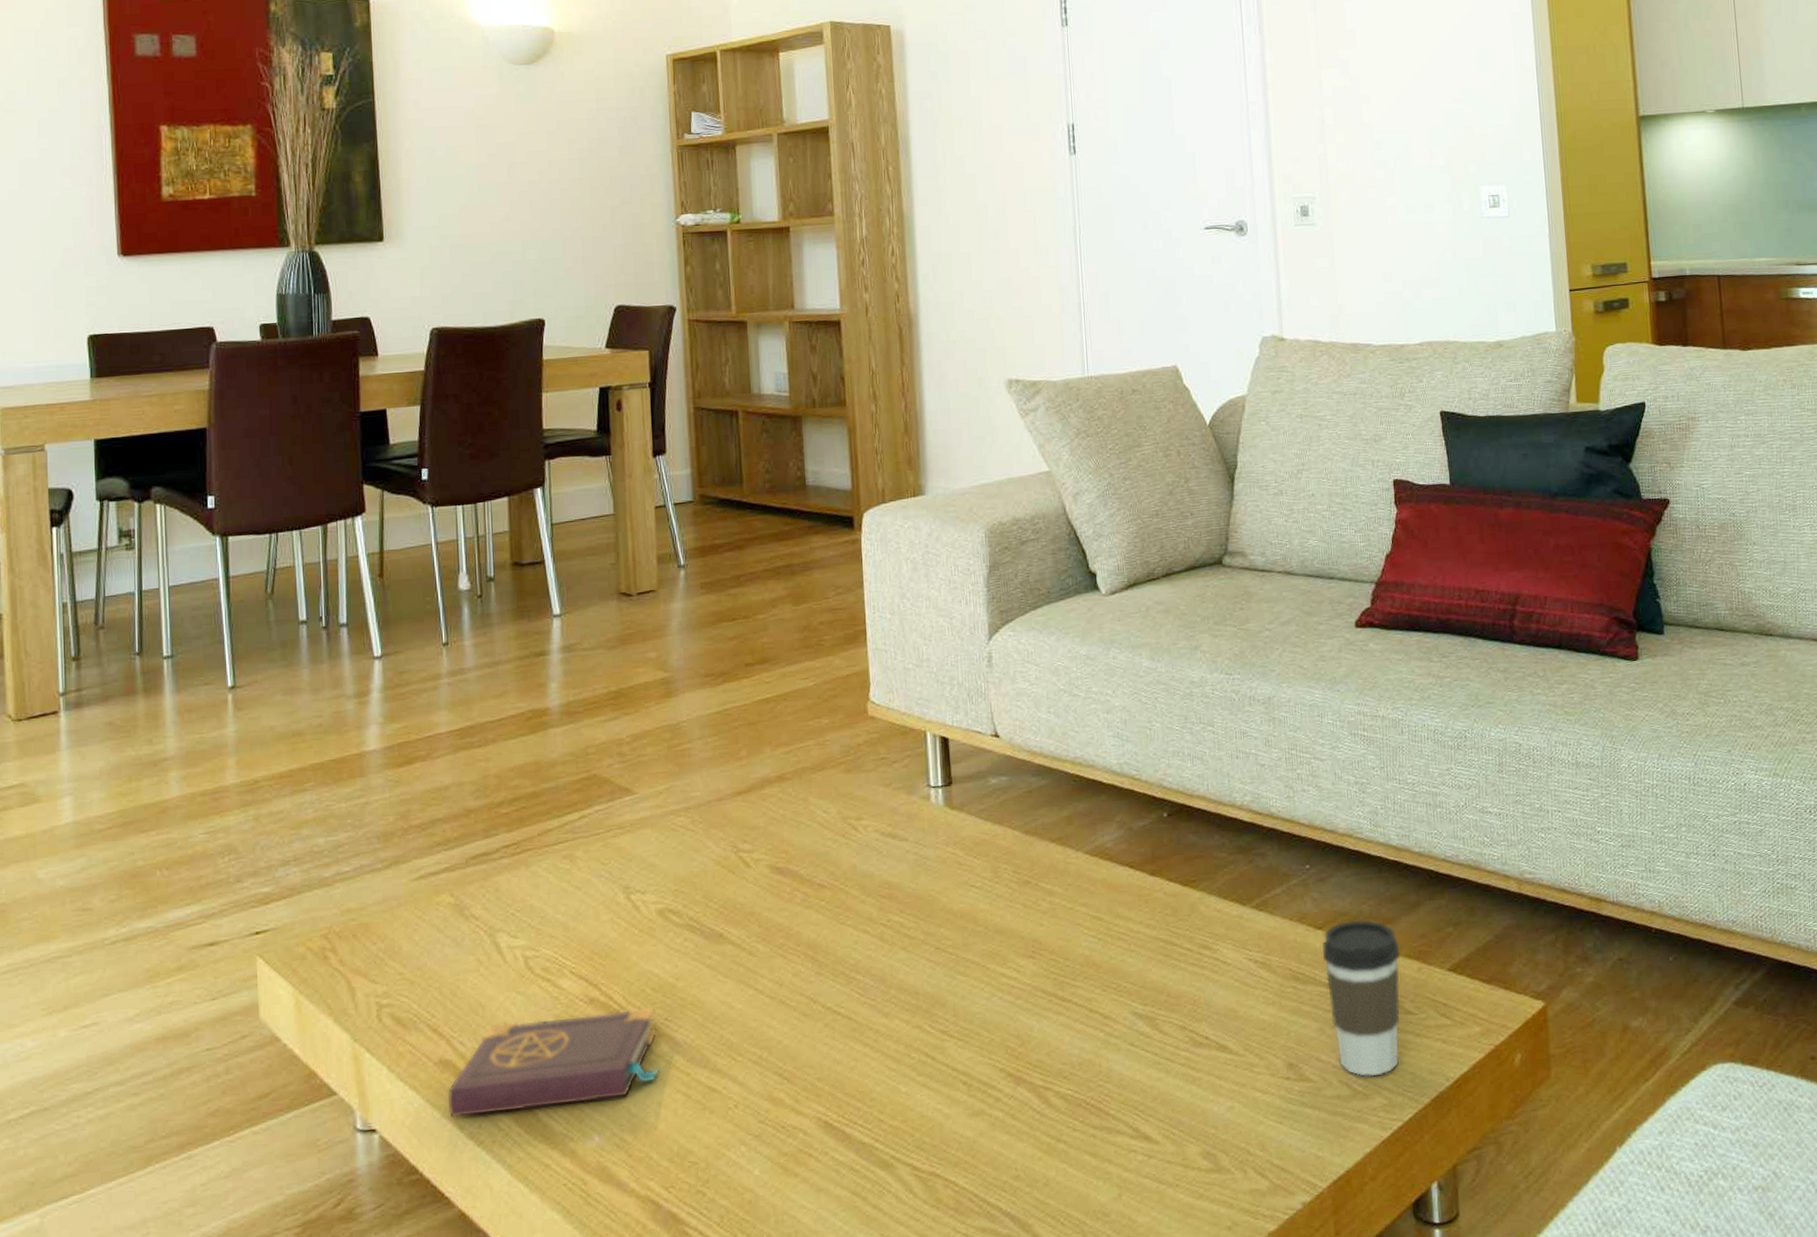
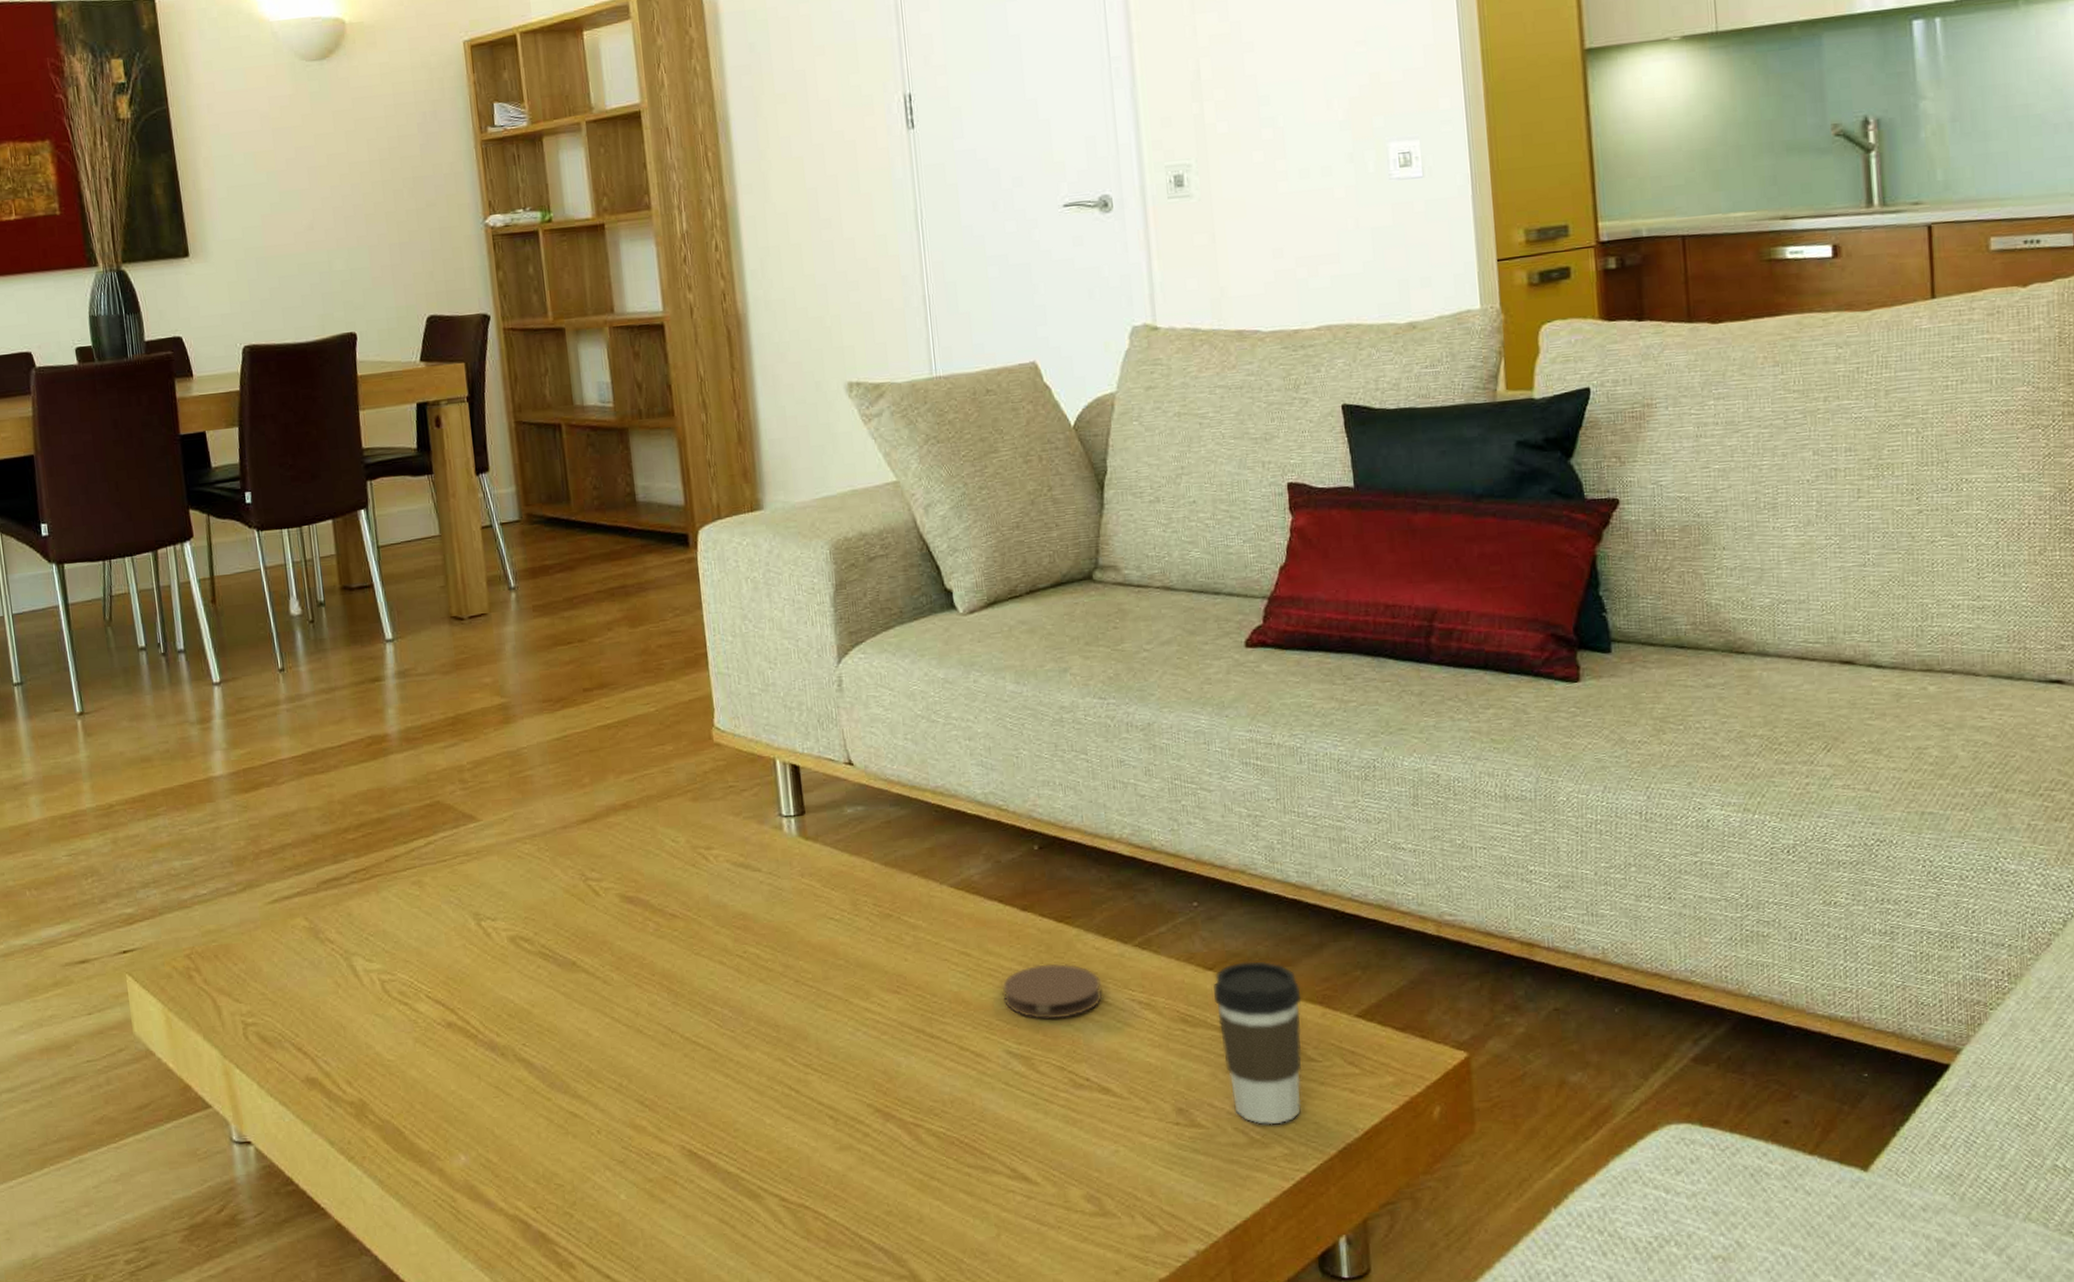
book: present [447,1006,660,1117] -> none [316,1032,521,1133]
coaster: none [1130,925,1223,981] -> present [1002,963,1103,1020]

